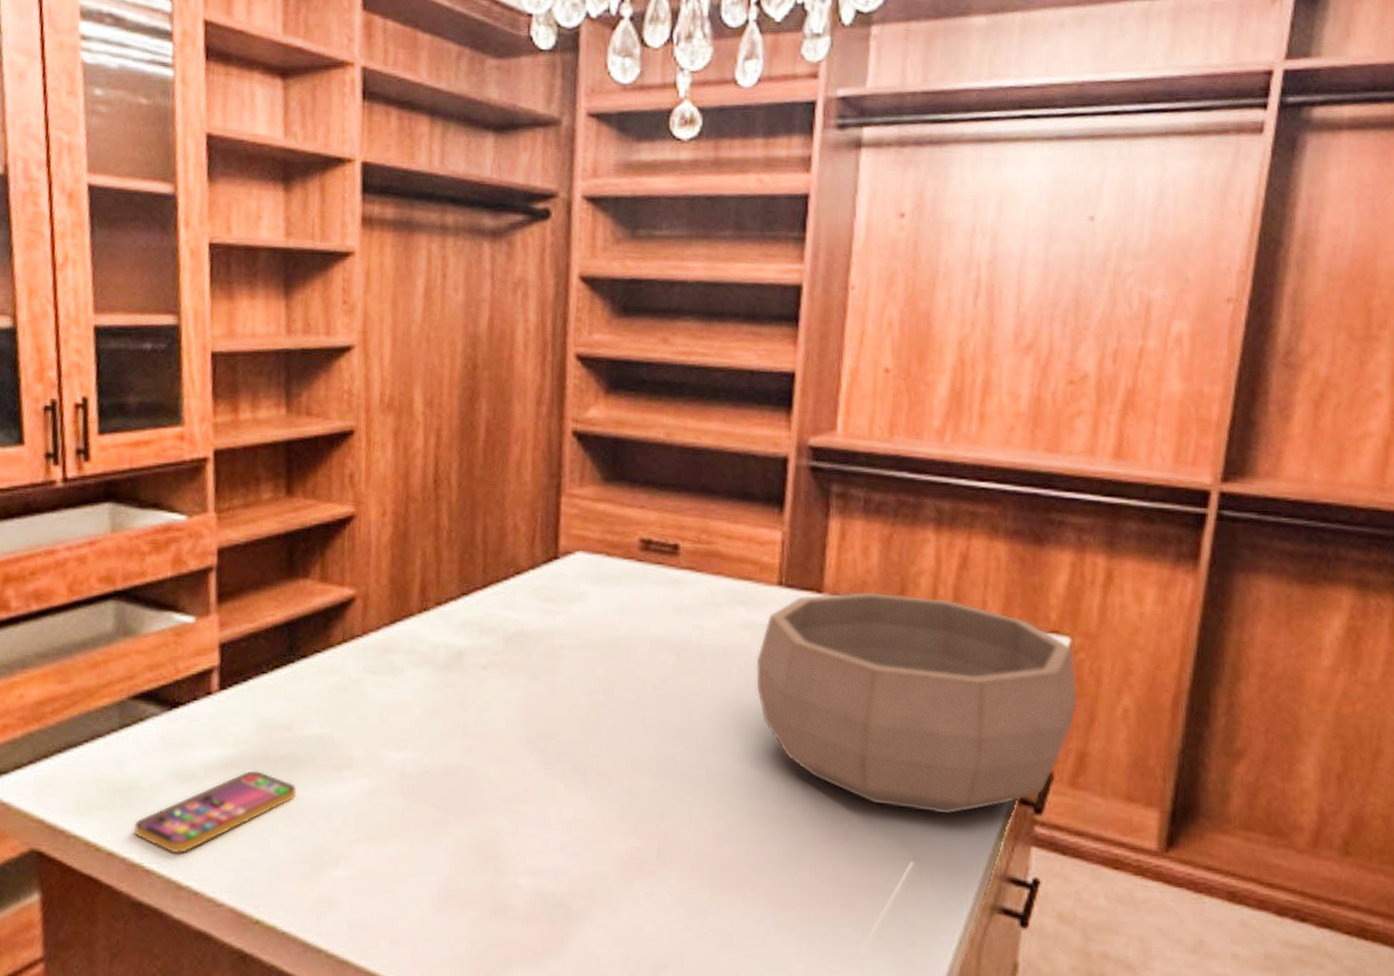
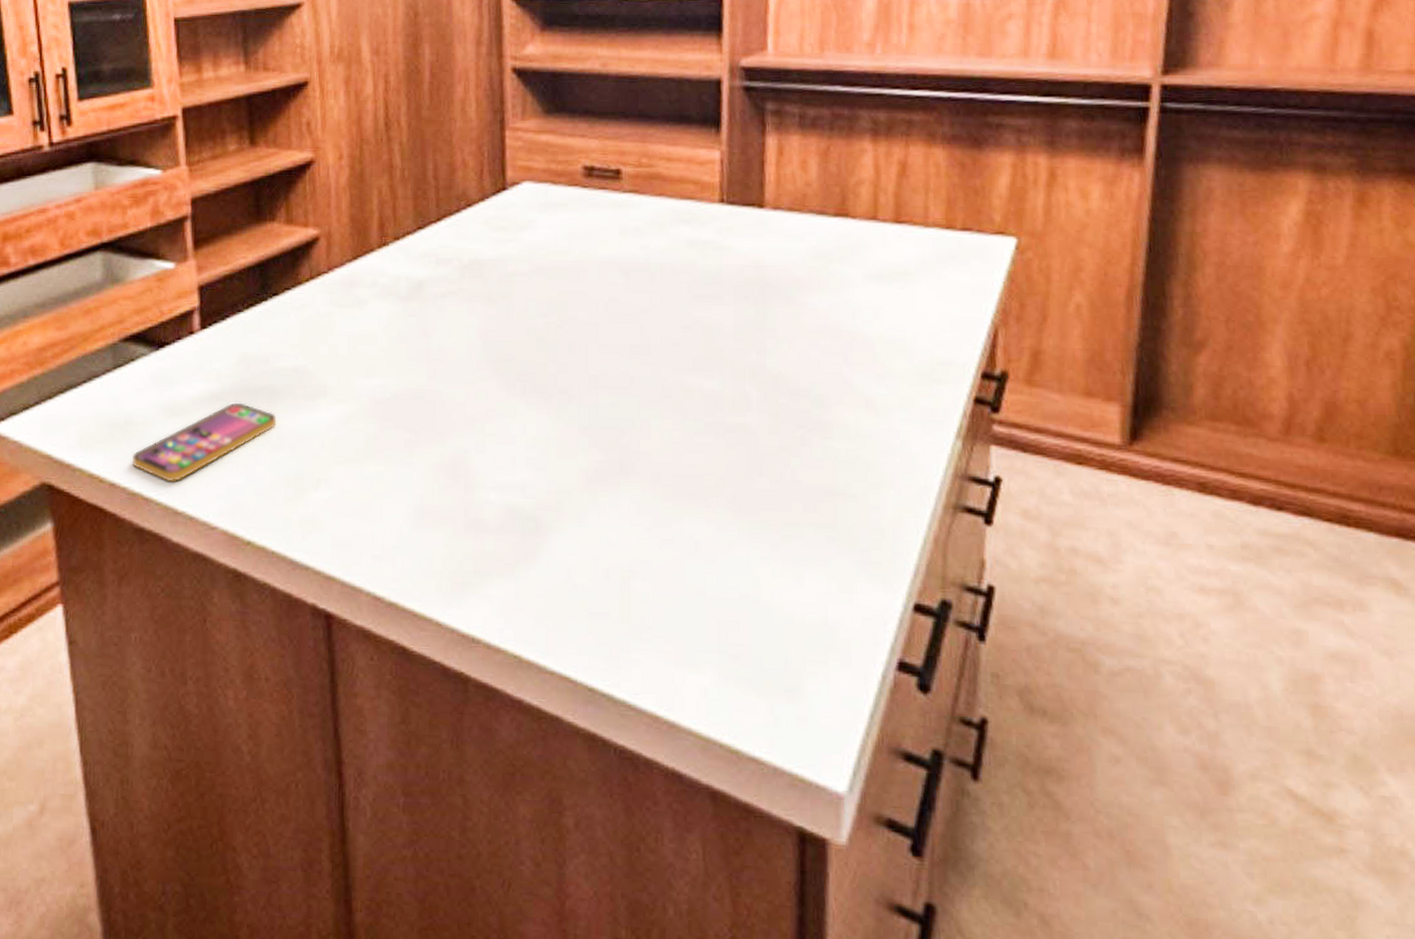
decorative bowl: present [756,591,1078,815] -> none [703,204,1028,417]

